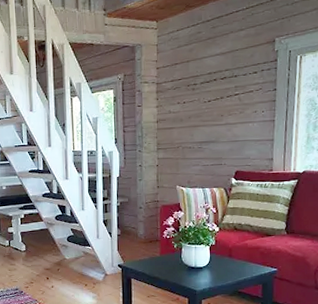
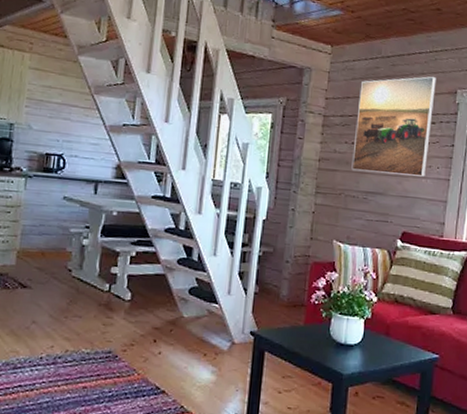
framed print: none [185,31,255,126] -> present [351,76,436,177]

